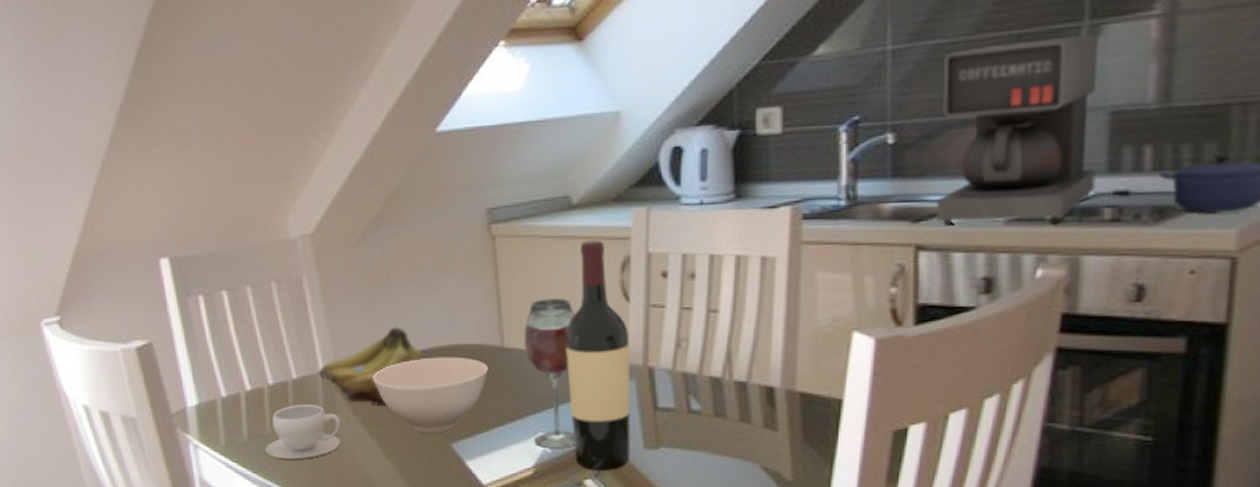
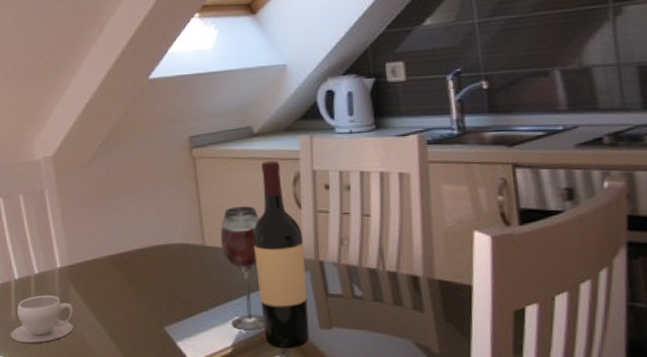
fruit: present [317,327,424,405] -> none [55,230,142,295]
bowl: present [372,356,488,434] -> none [99,254,193,319]
coffee maker: present [935,32,1098,226] -> none [516,11,636,149]

